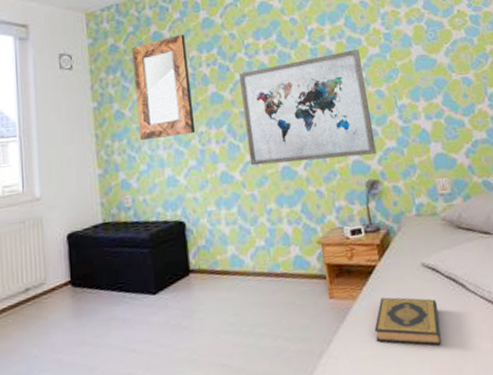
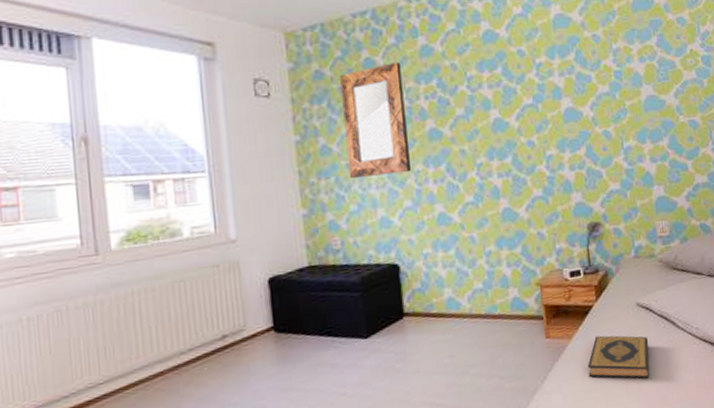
wall art: present [239,49,377,166] -> none [461,87,600,207]

